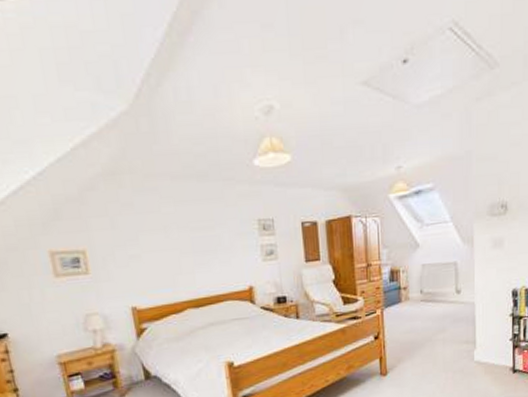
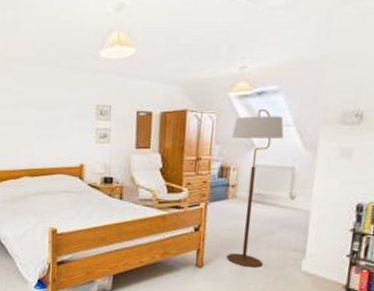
floor lamp: none [396,207,443,367] -> present [226,108,284,268]

